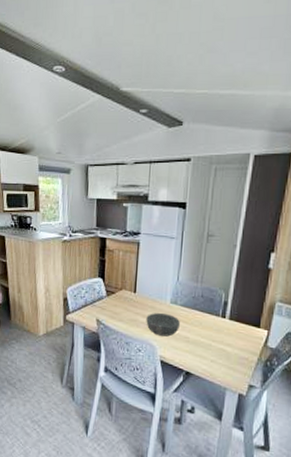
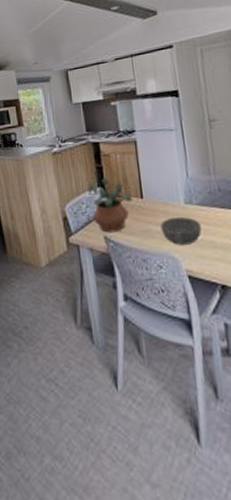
potted plant: none [89,270,127,318] -> present [88,177,133,233]

